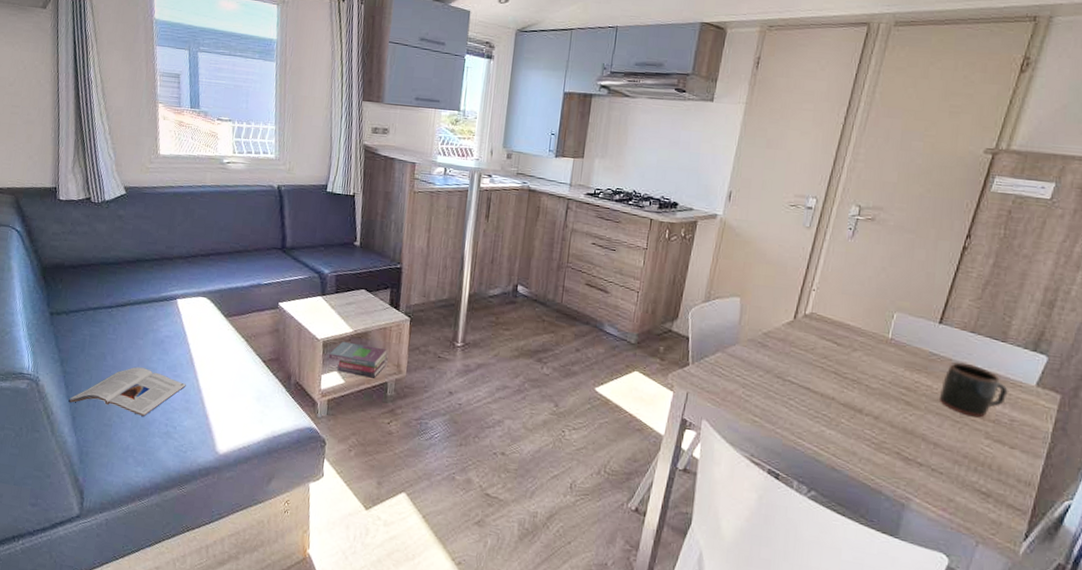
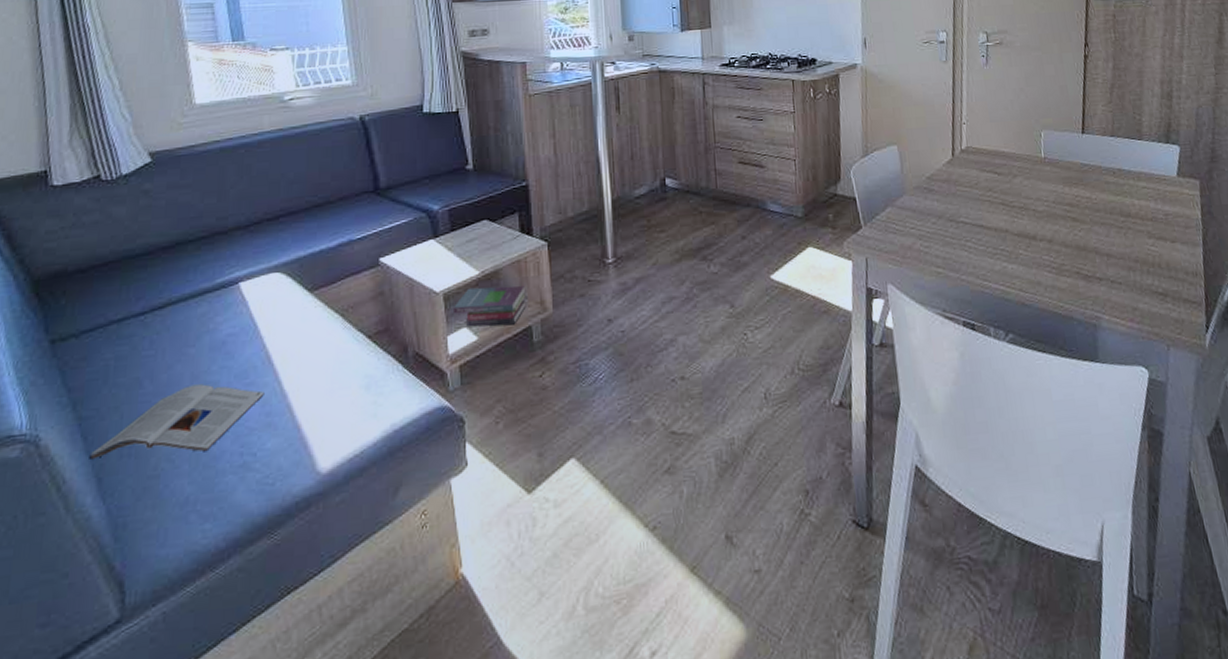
mug: present [939,362,1008,417] -> none [1098,167,1156,219]

